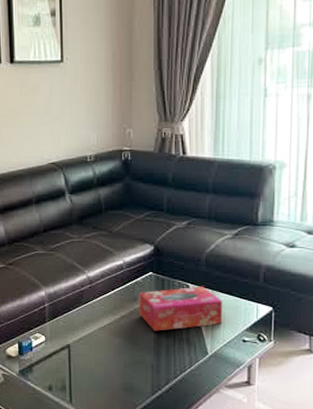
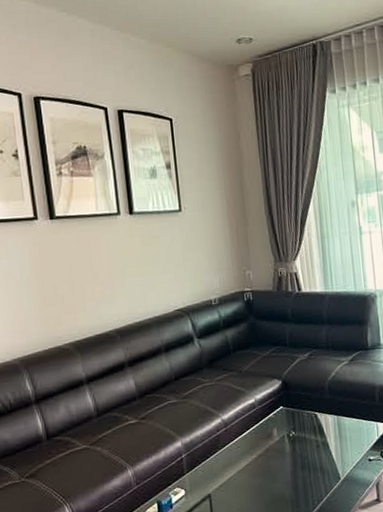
tissue box: present [138,286,223,331] -> none [272,413,350,465]

